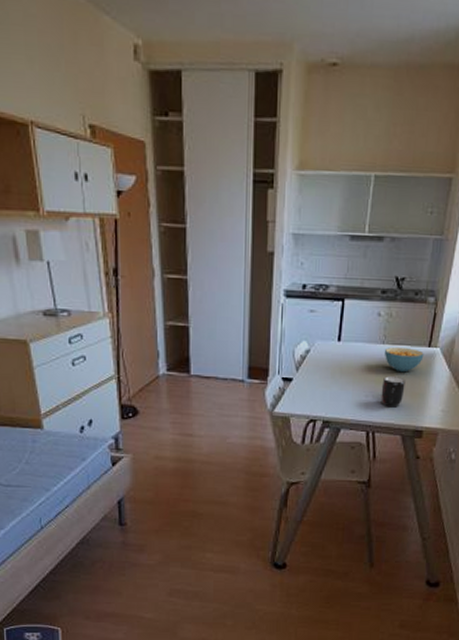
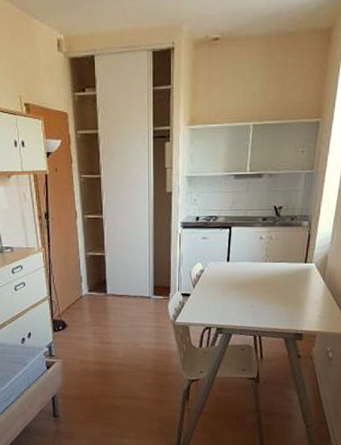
mug: present [381,376,405,408] -> none [265,289,286,315]
cereal bowl: present [385,346,424,373] -> none [267,264,301,285]

